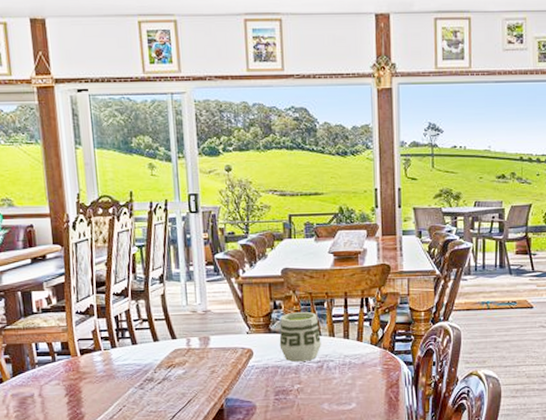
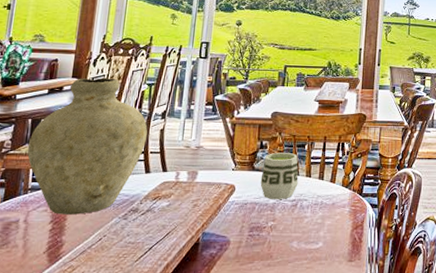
vase: none [23,242,148,387] -> present [27,78,148,215]

